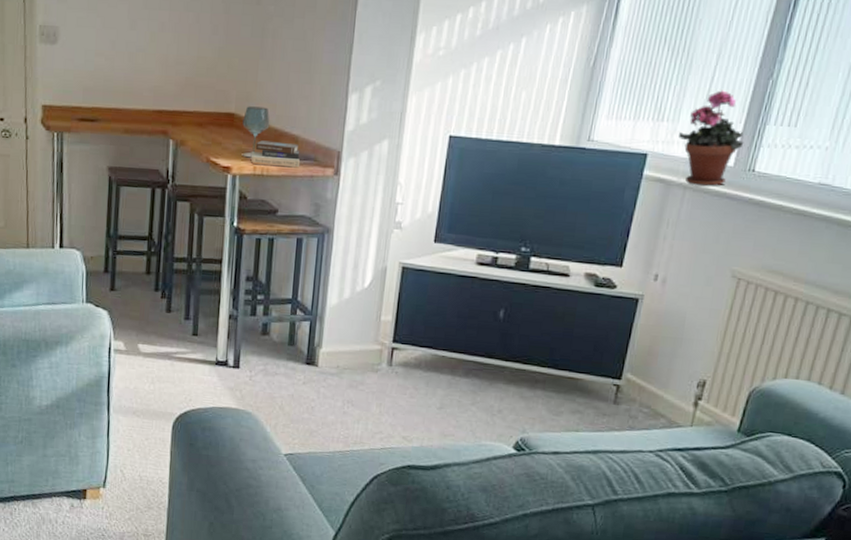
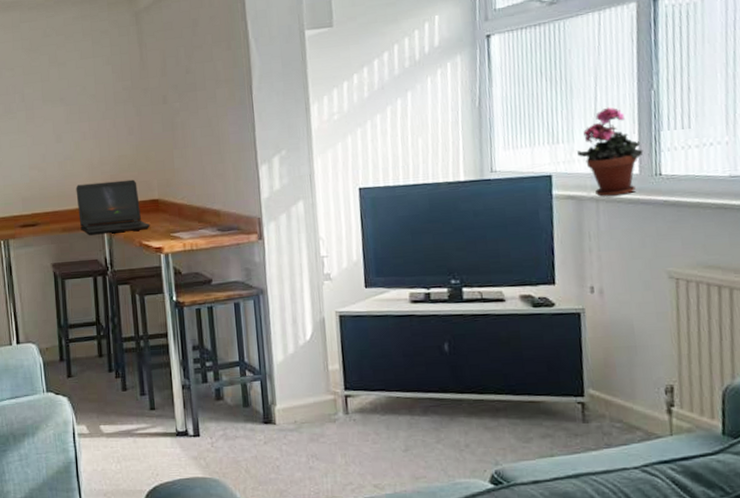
laptop computer: none [144,82,222,146] -> present [76,179,151,236]
wine glass: present [242,106,270,158] -> none [167,189,192,237]
books: present [250,140,301,168] -> none [178,217,226,242]

